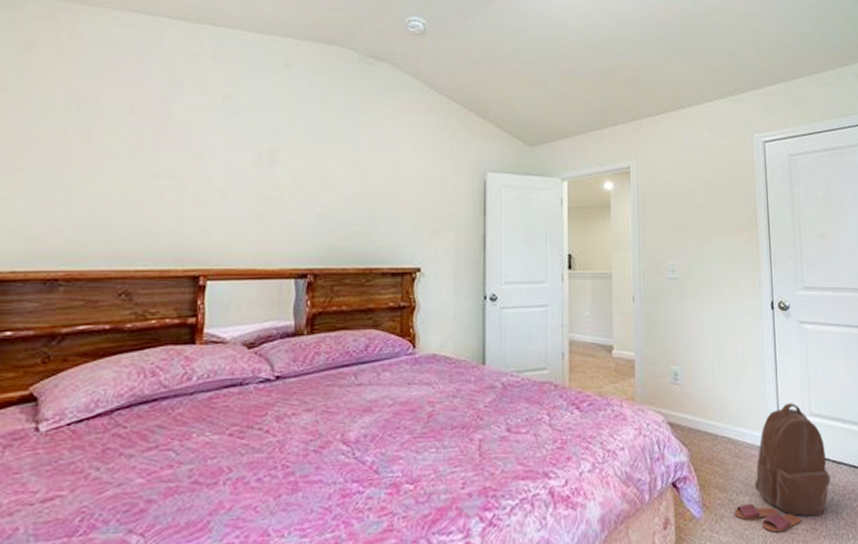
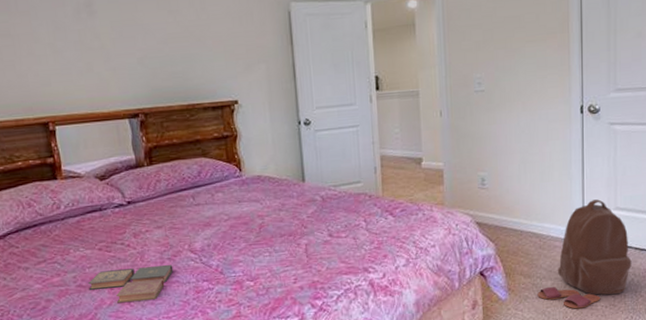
book: none [207,459,318,508] -> present [88,265,174,304]

